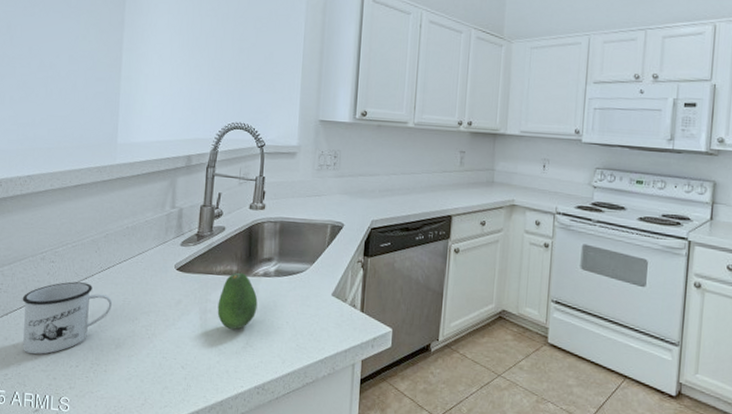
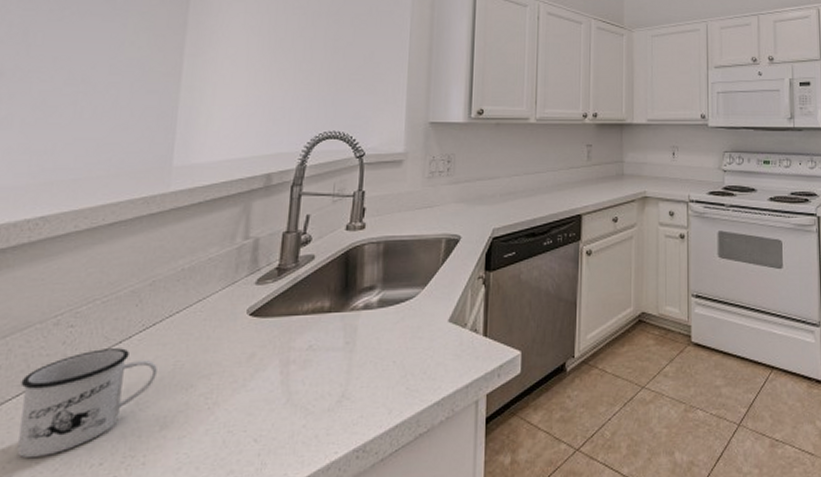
fruit: present [217,272,258,330] -> none [303,308,357,381]

